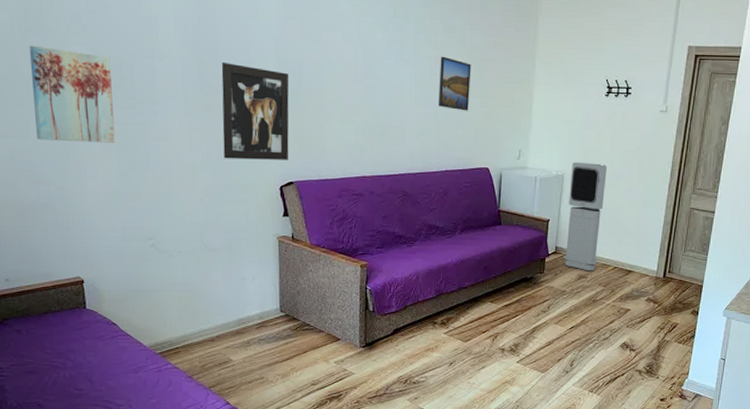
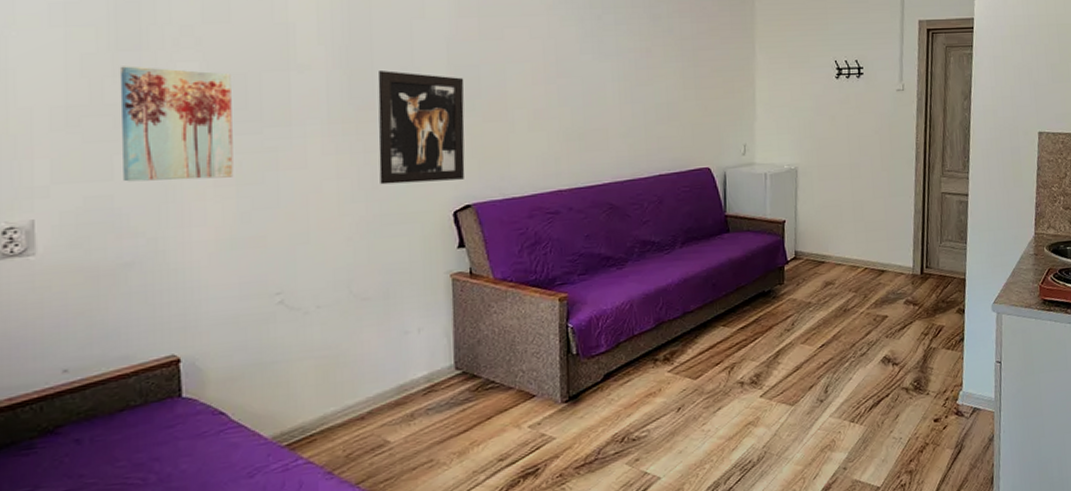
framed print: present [438,56,471,111] -> none [645,47,683,106]
air purifier: present [563,162,607,271] -> none [805,152,846,276]

